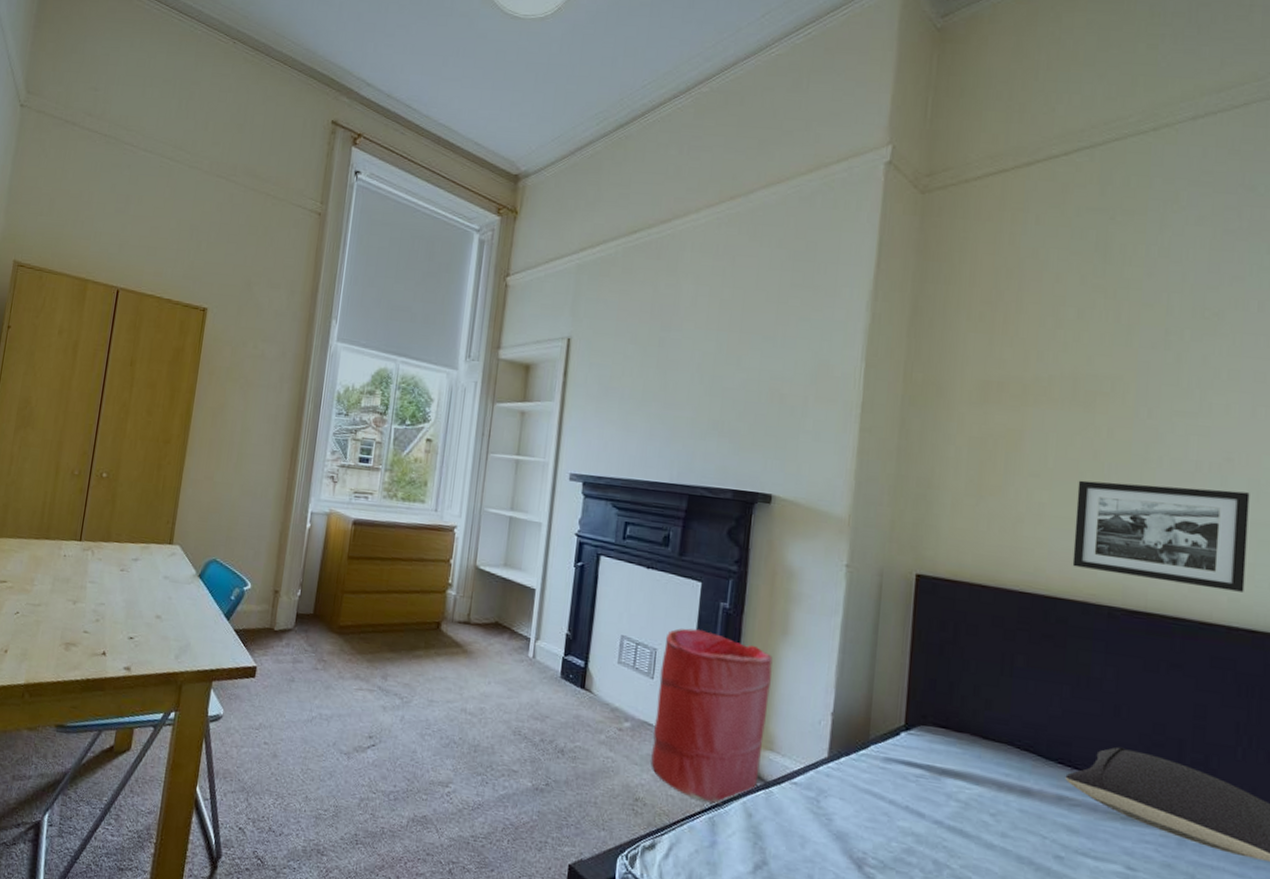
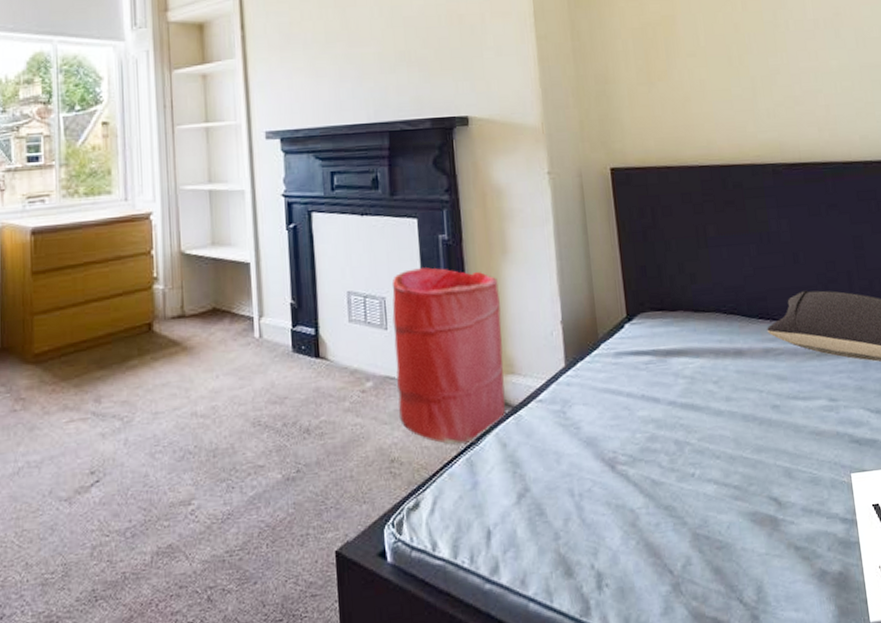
picture frame: present [1072,480,1250,592] -> none [727,40,870,134]

